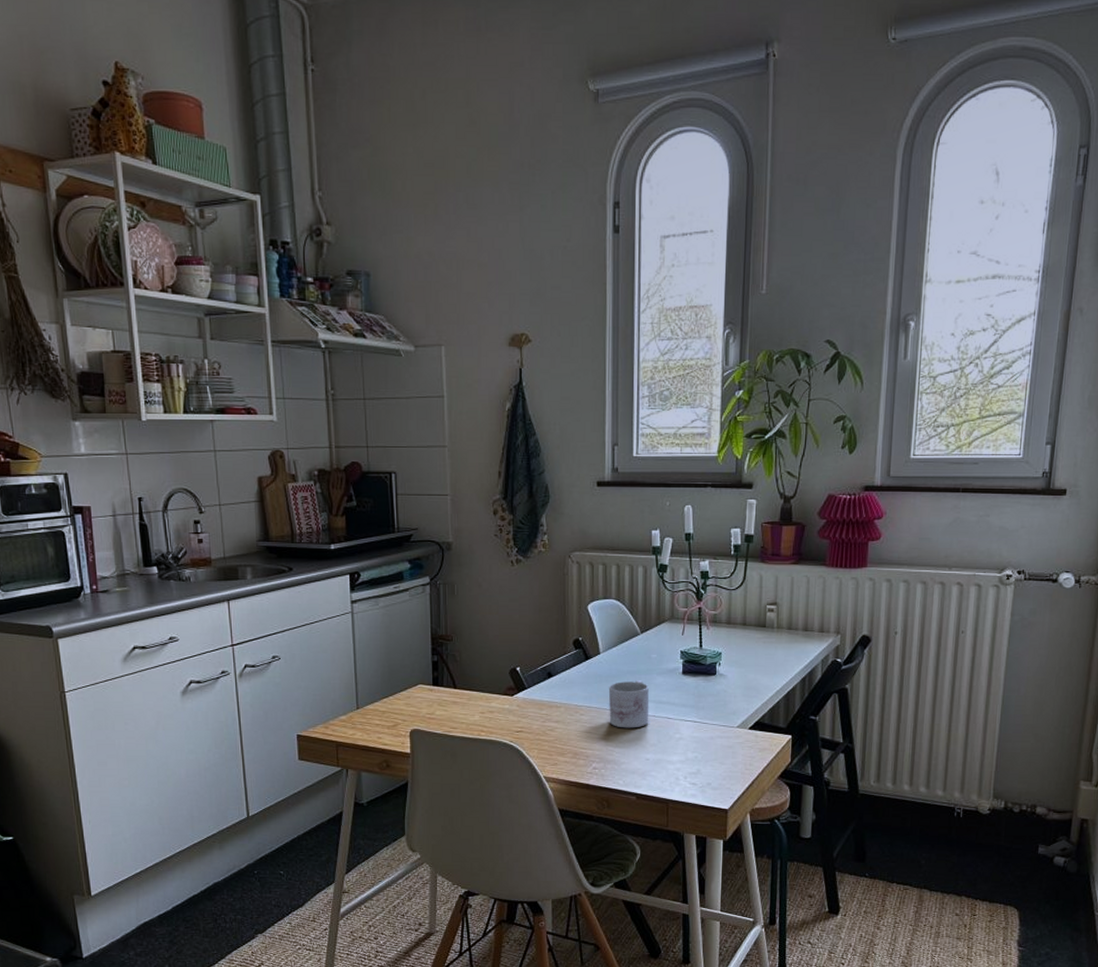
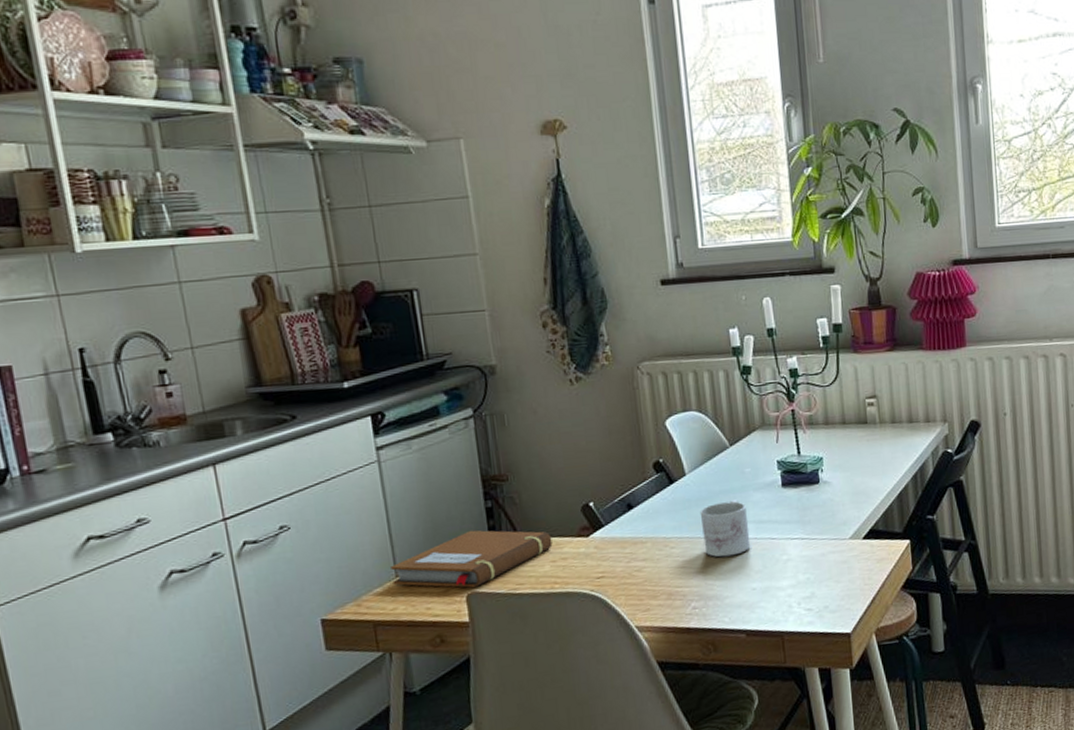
notebook: none [354,678,483,725] -> present [391,530,553,588]

